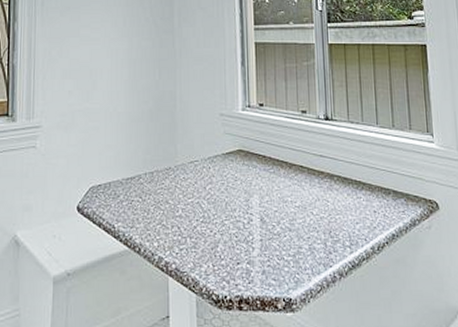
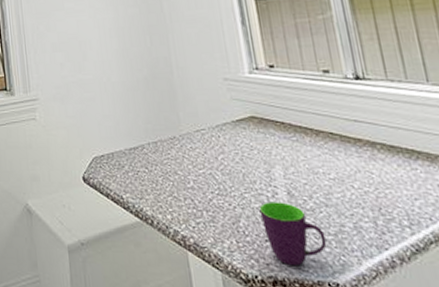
mug: none [235,228,286,286] -> present [259,202,327,266]

